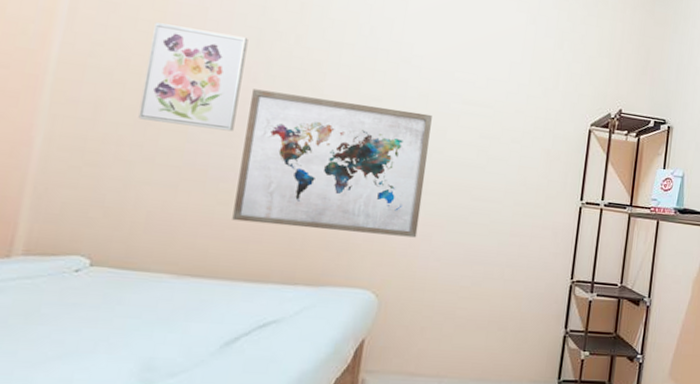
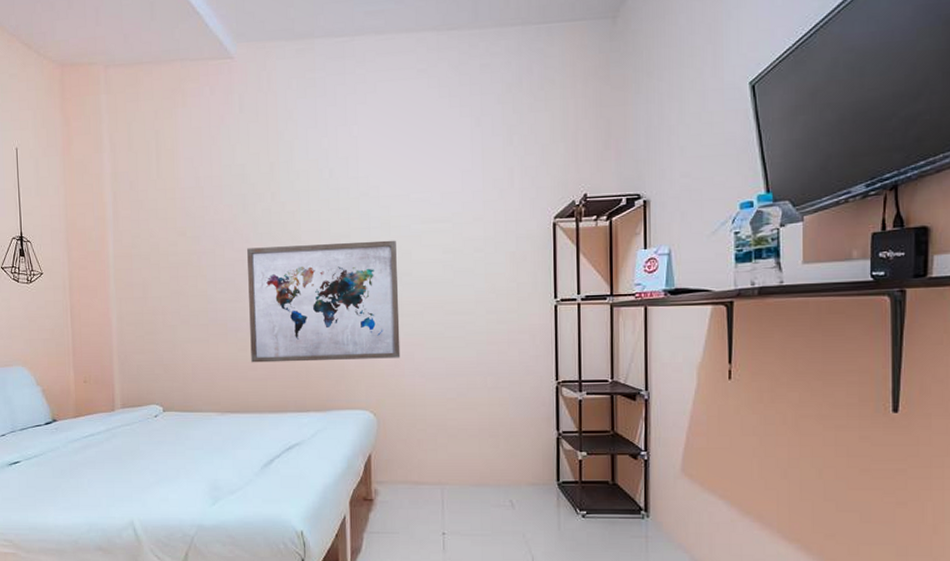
wall art: present [138,22,248,132] -> none [169,205,239,291]

